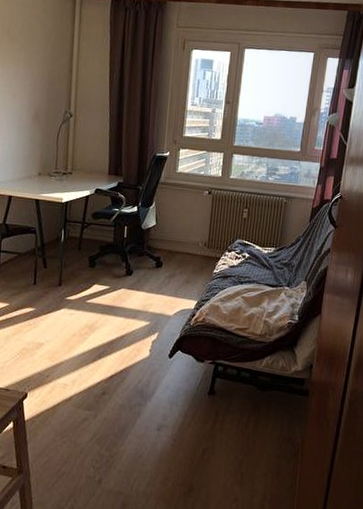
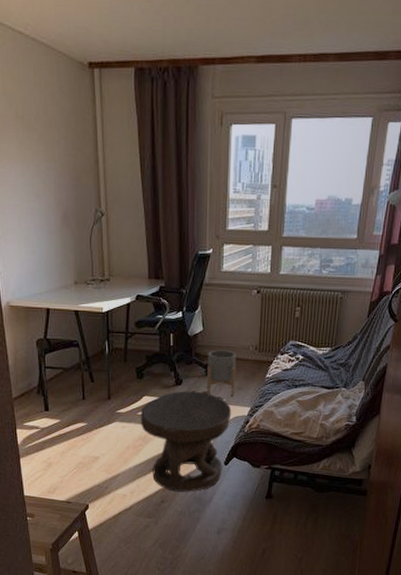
carved stool: none [88,281,179,385] -> present [140,391,232,492]
planter: none [156,244,186,289] -> present [207,349,236,396]

